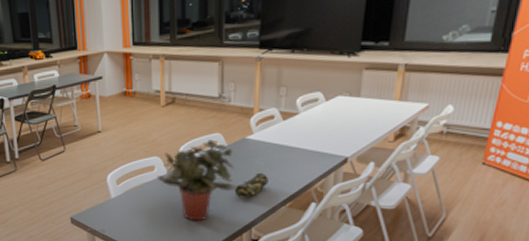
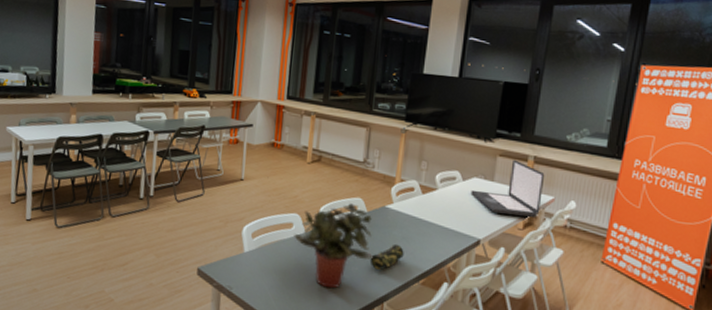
laptop: none [335,70,418,129] -> present [470,159,545,219]

